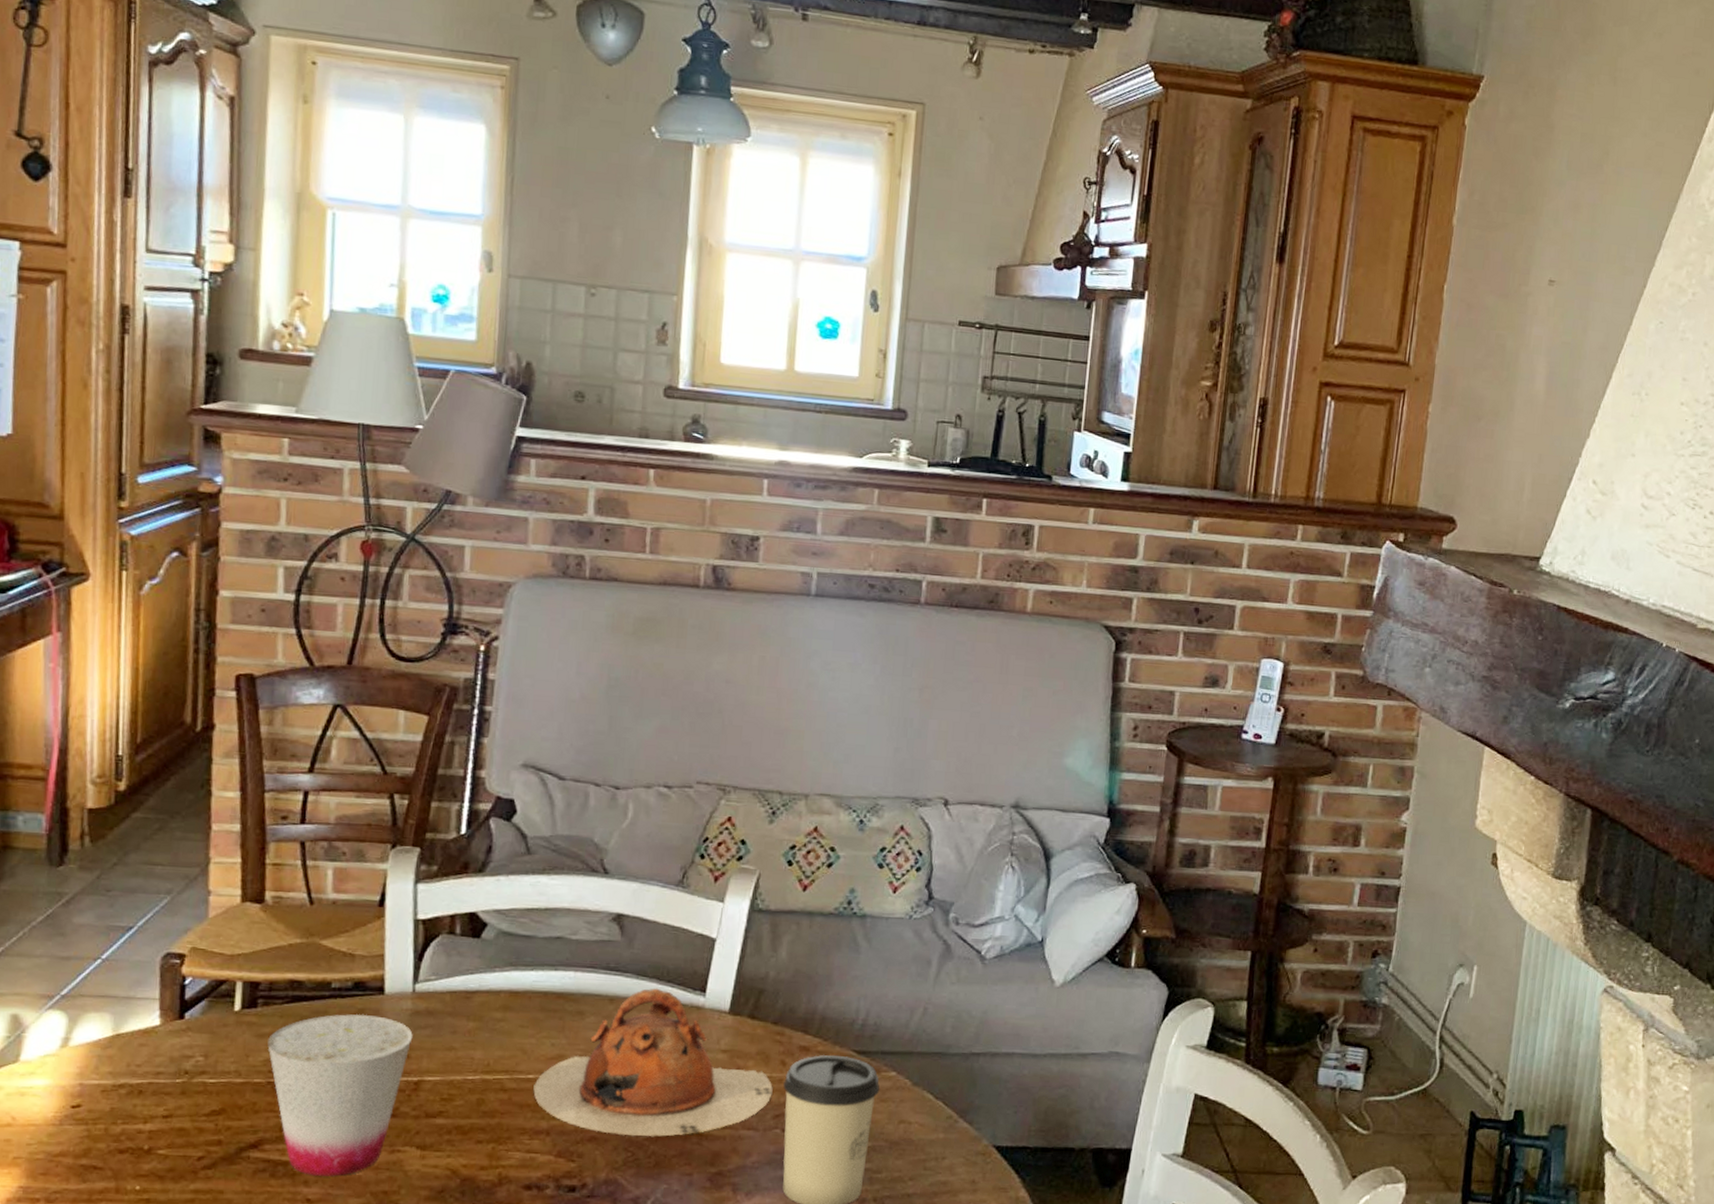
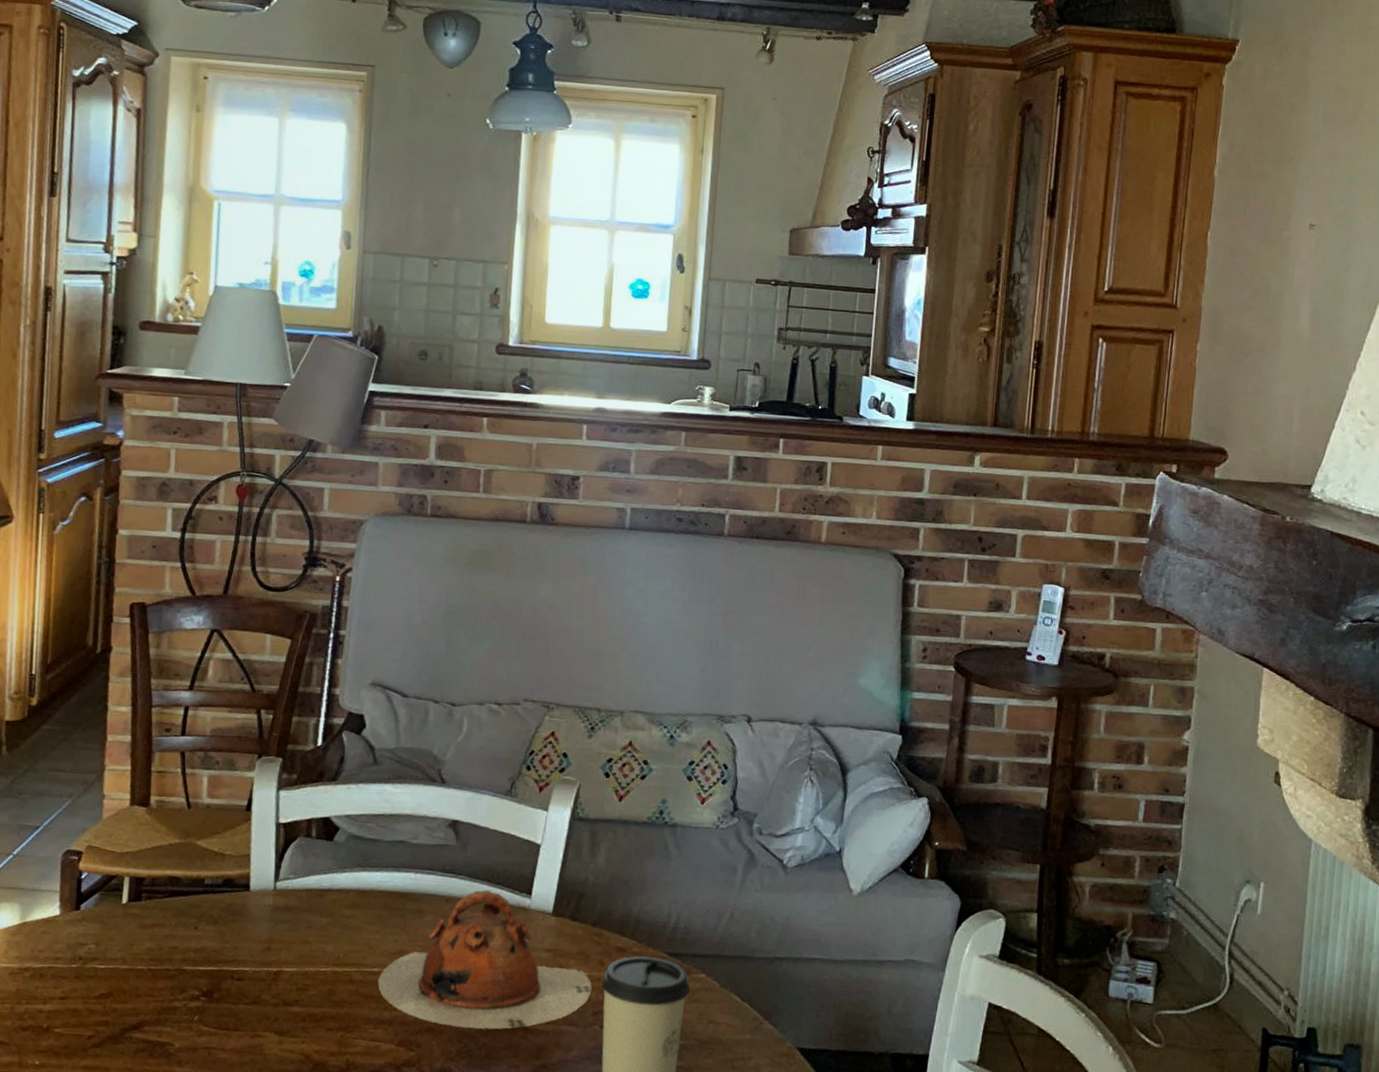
cup: present [267,1013,413,1177] -> none [149,908,274,1058]

